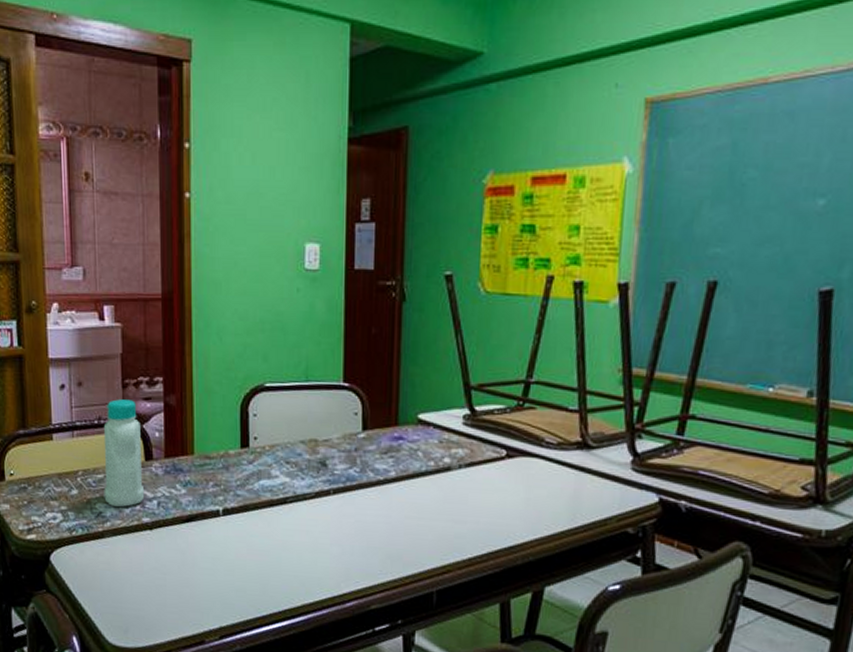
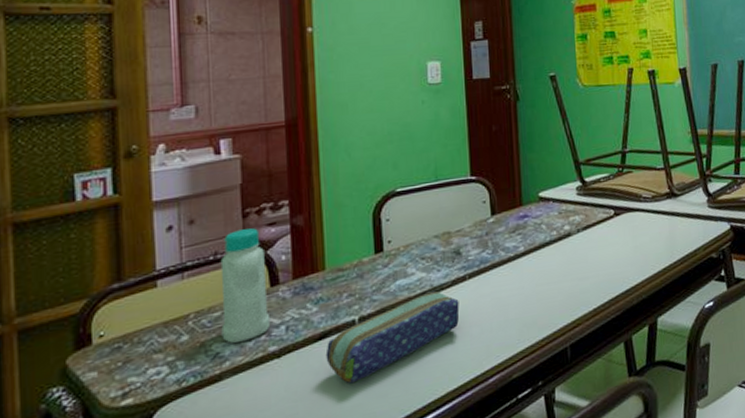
pencil case: none [191,498,321,571] -> present [325,291,460,384]

